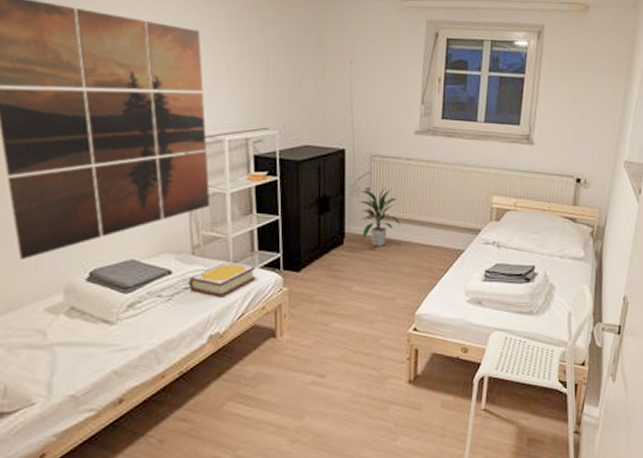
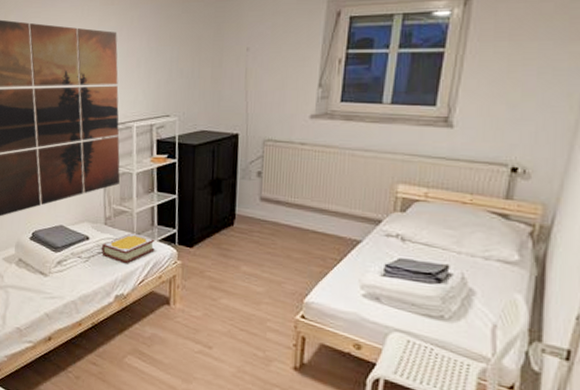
indoor plant: present [358,187,401,247] -> none [249,171,292,231]

